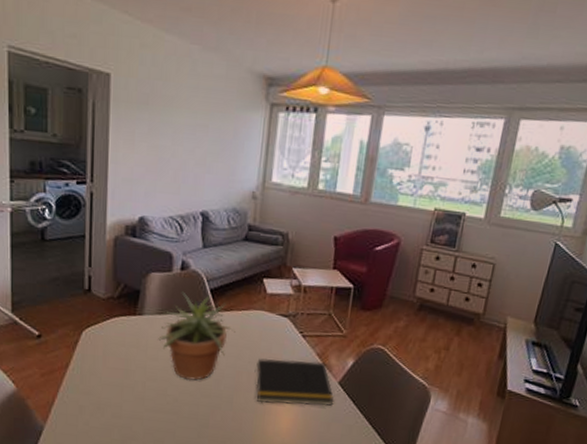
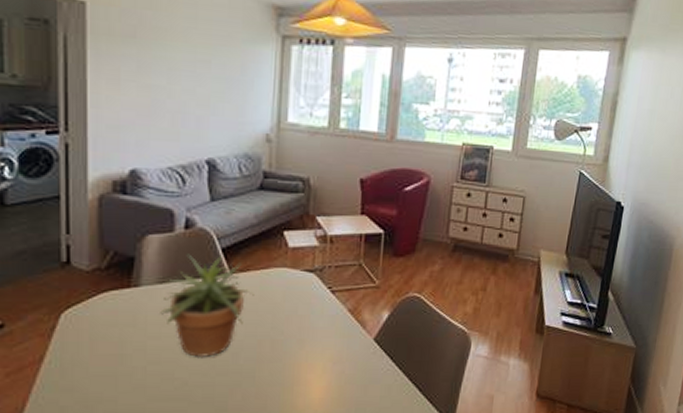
notepad: present [254,358,334,406] -> none [279,319,370,373]

